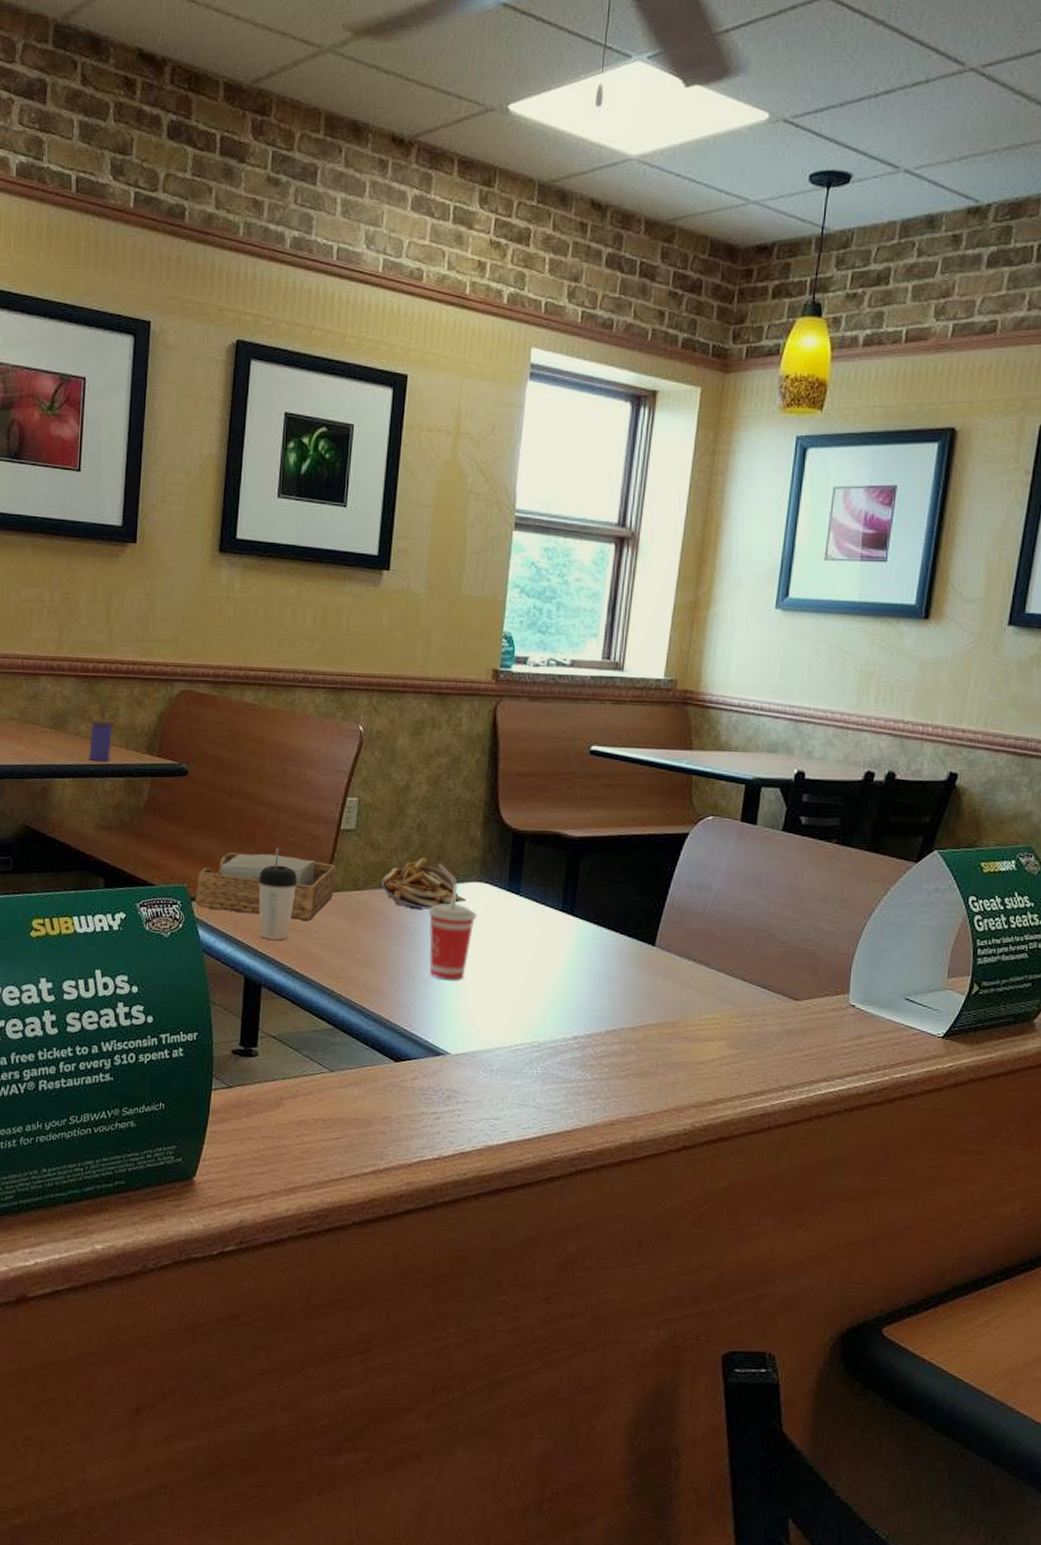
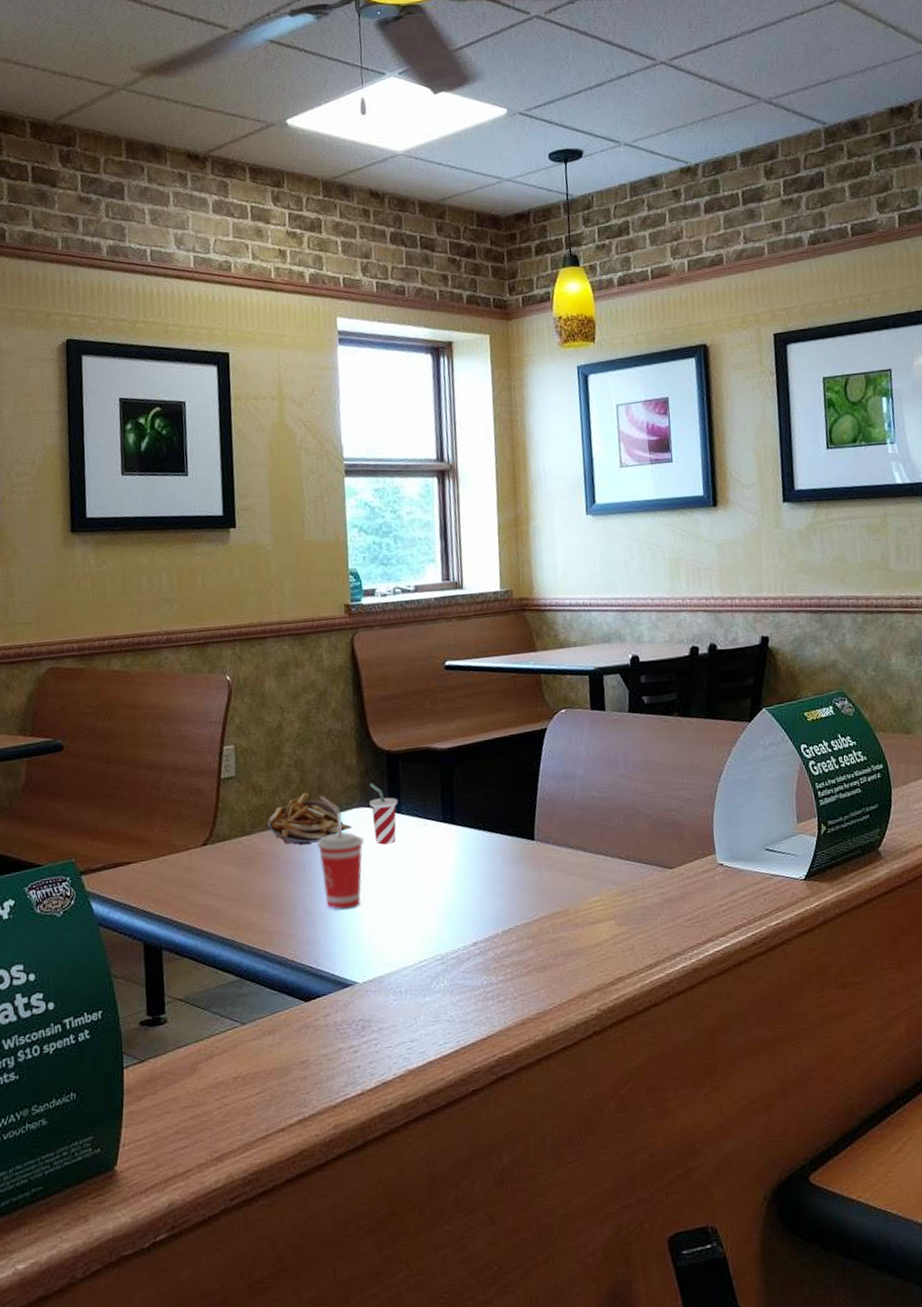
napkin holder: present [195,851,337,920] -> none [84,813,223,880]
beverage cup: present [258,847,298,940] -> none [146,807,186,900]
beverage cup: none [488,859,518,924] -> present [369,783,398,845]

